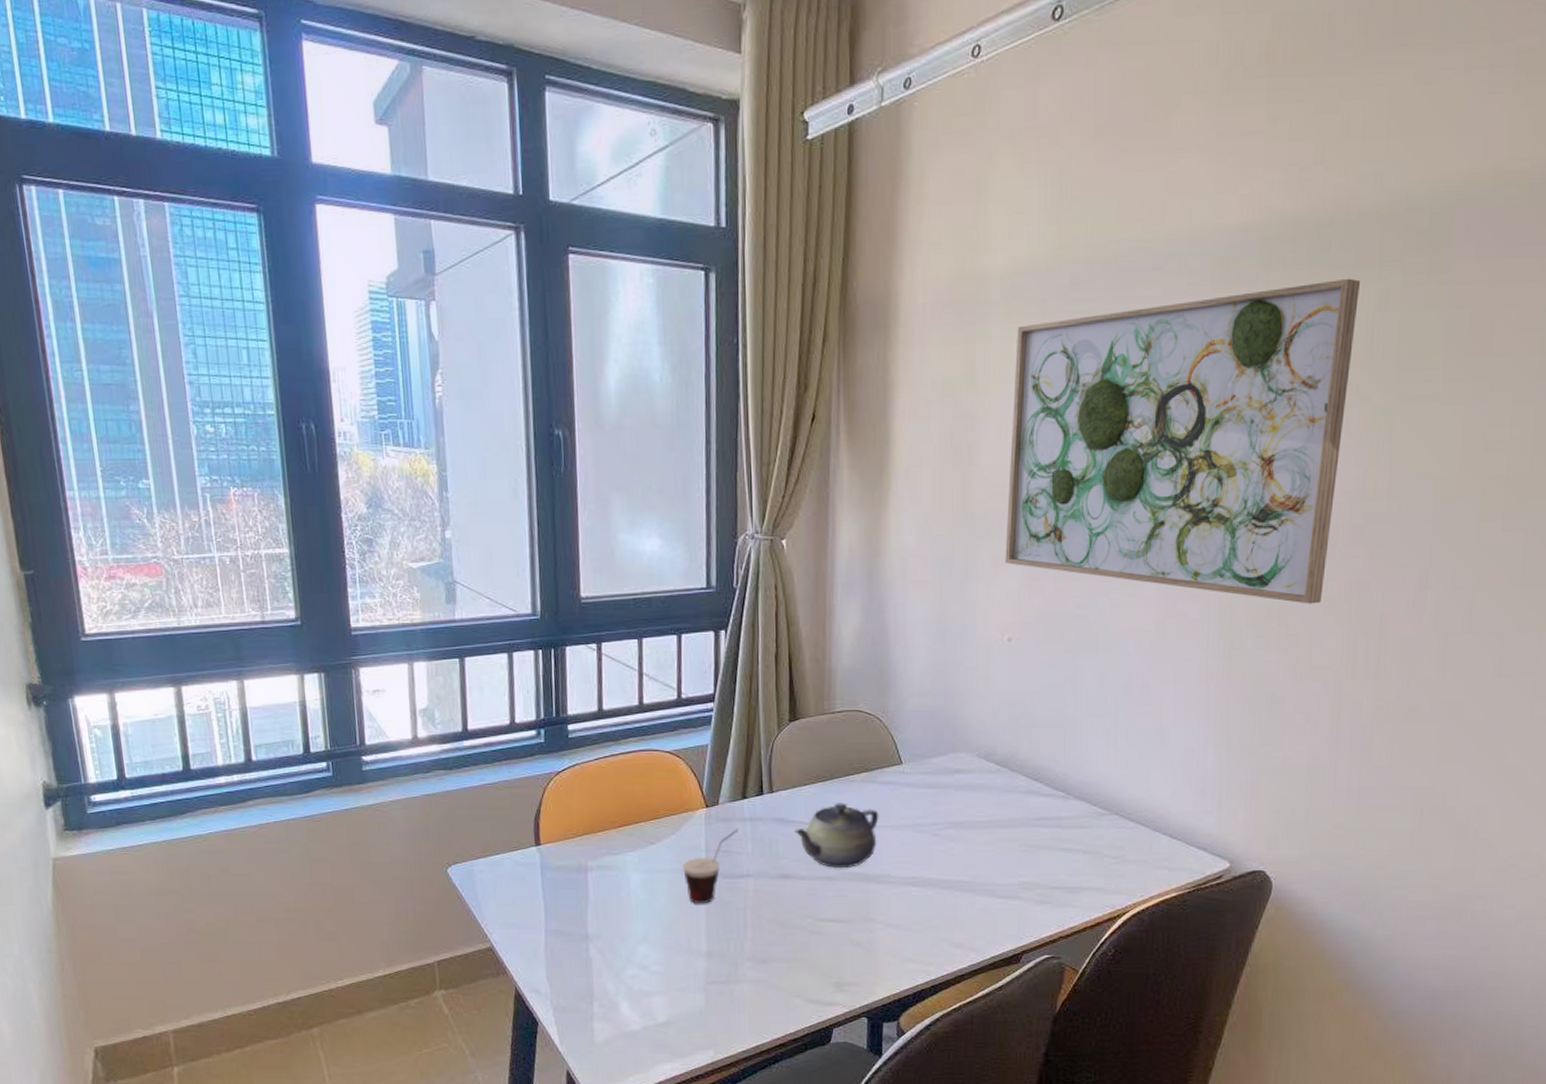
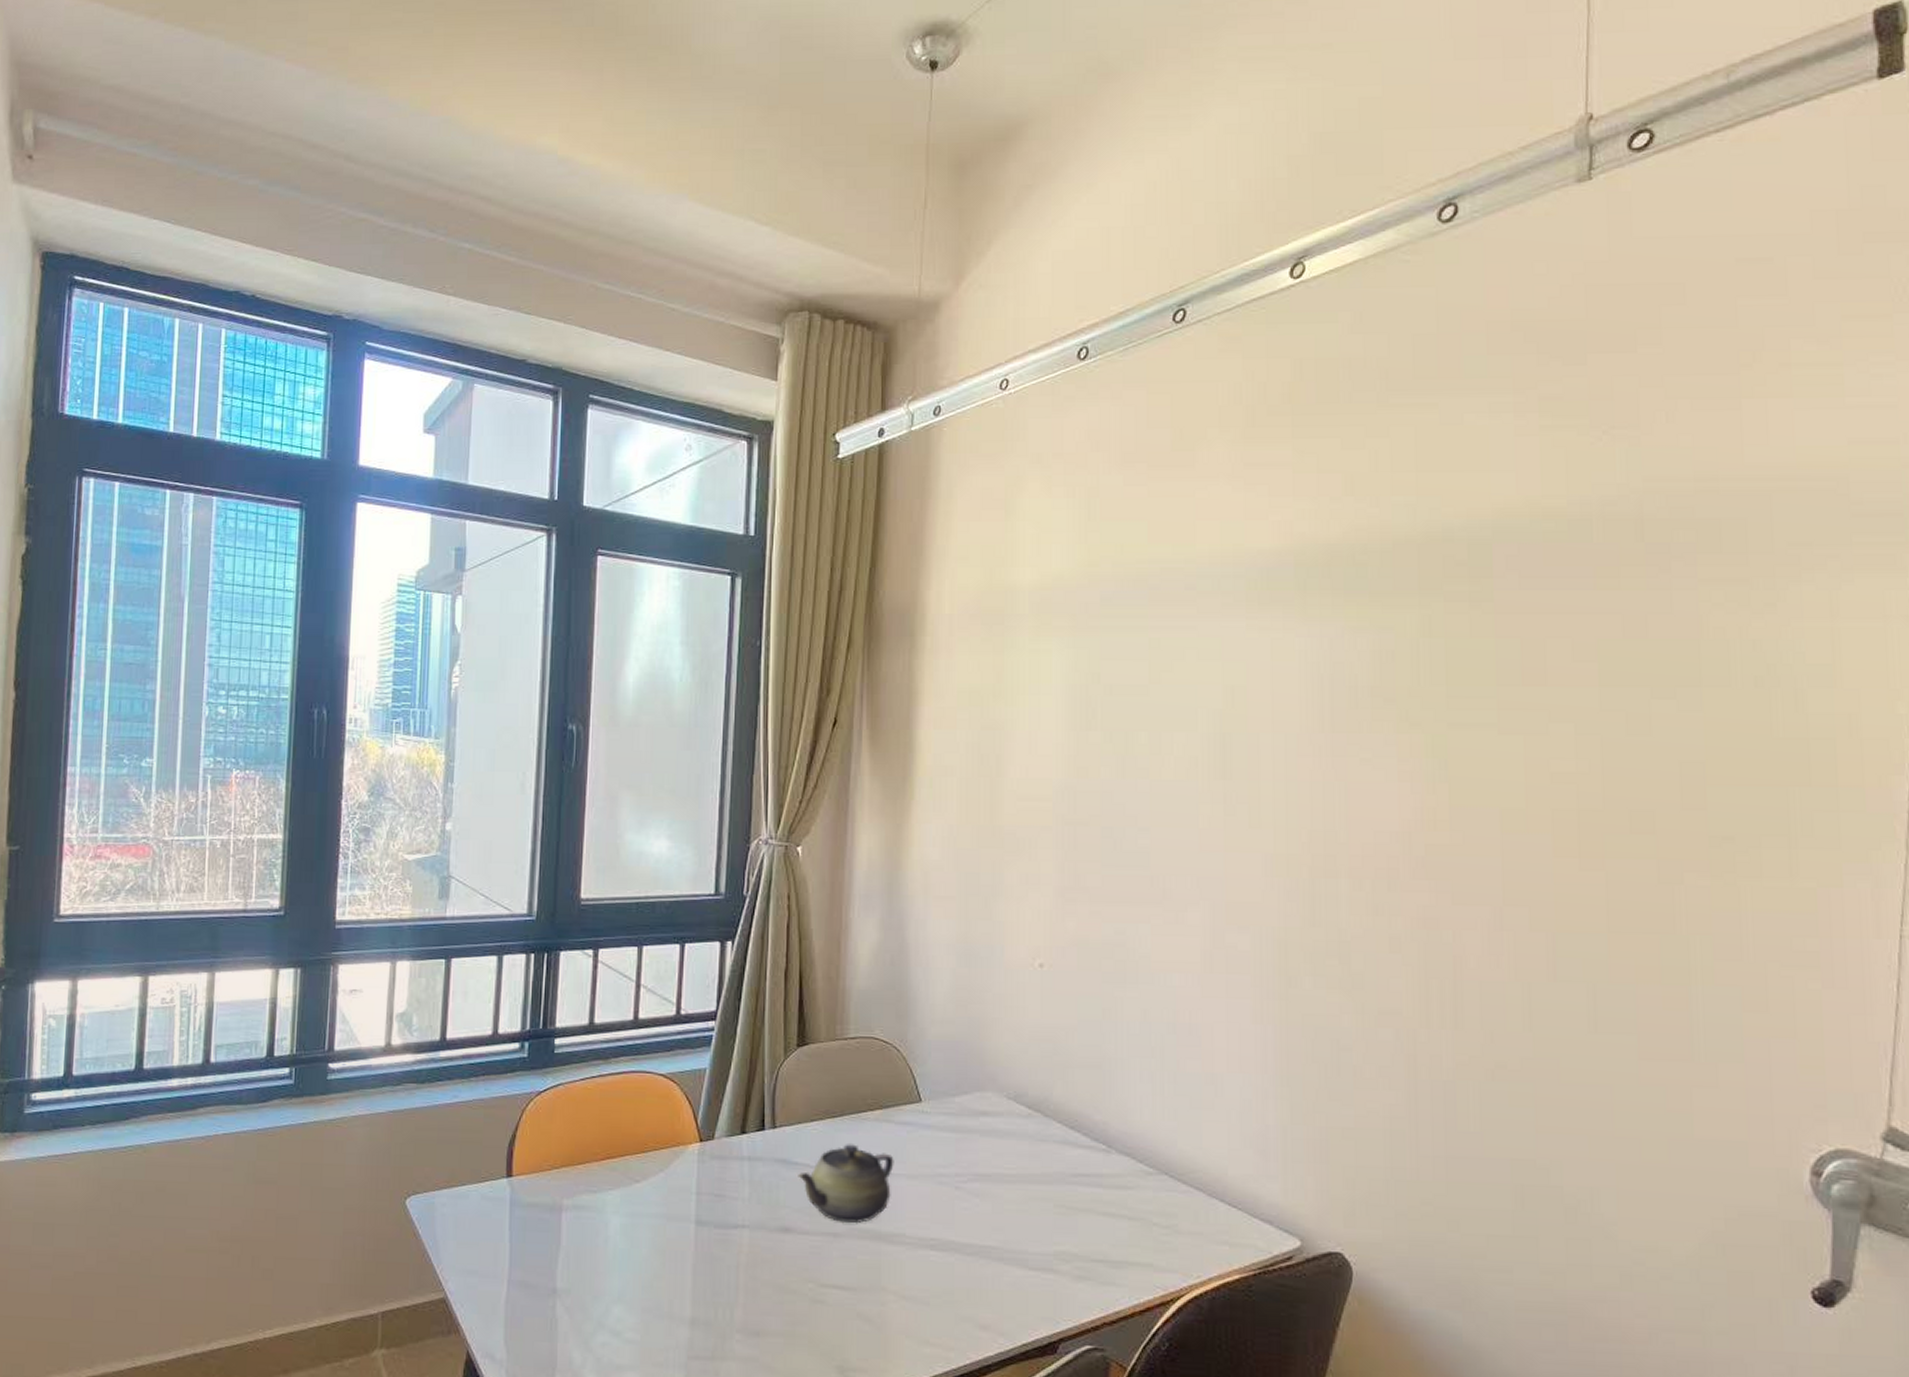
cup: present [683,828,739,904] -> none [669,1169,735,1259]
wall art: present [1005,278,1361,604] -> none [1036,604,1402,941]

